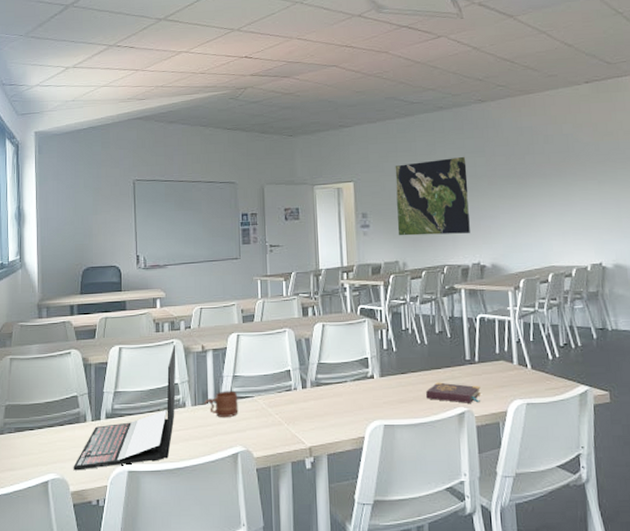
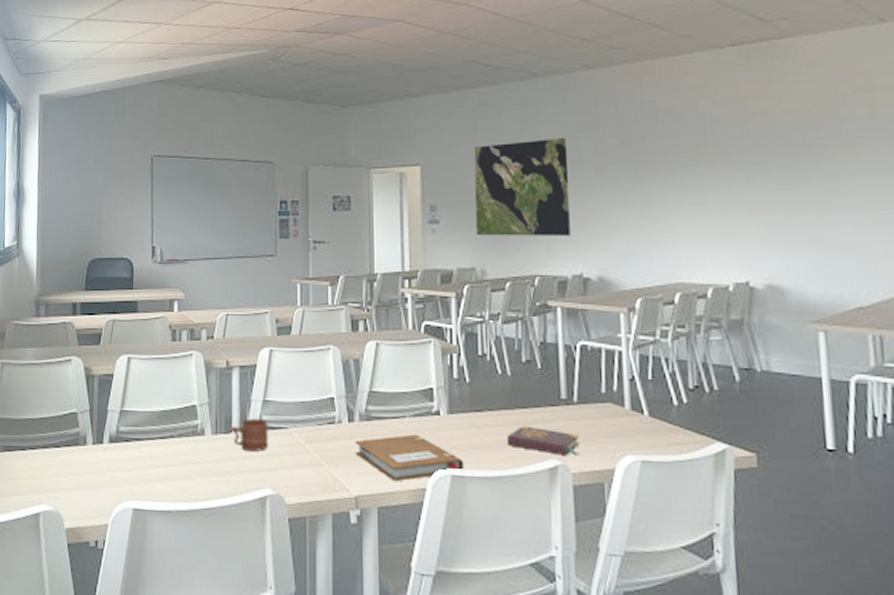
laptop: present [73,344,176,471] -> none [69,357,195,504]
notebook: none [307,395,394,433] -> present [355,434,464,482]

